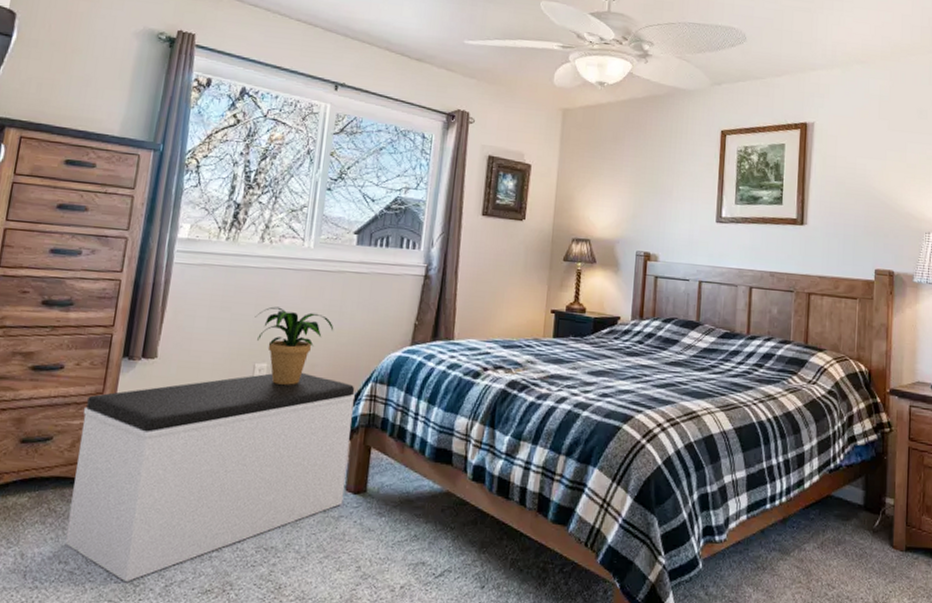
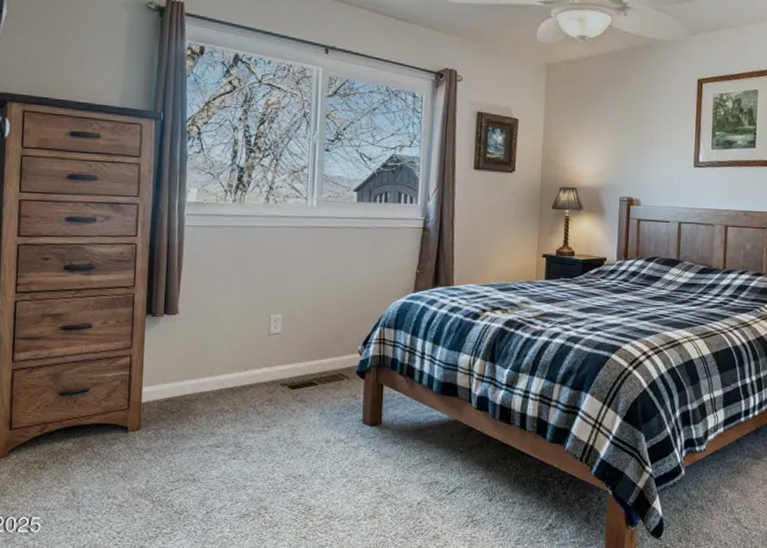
bench: present [65,373,356,583] -> none [111,322,366,512]
potted plant: present [255,306,334,385] -> none [266,262,342,333]

